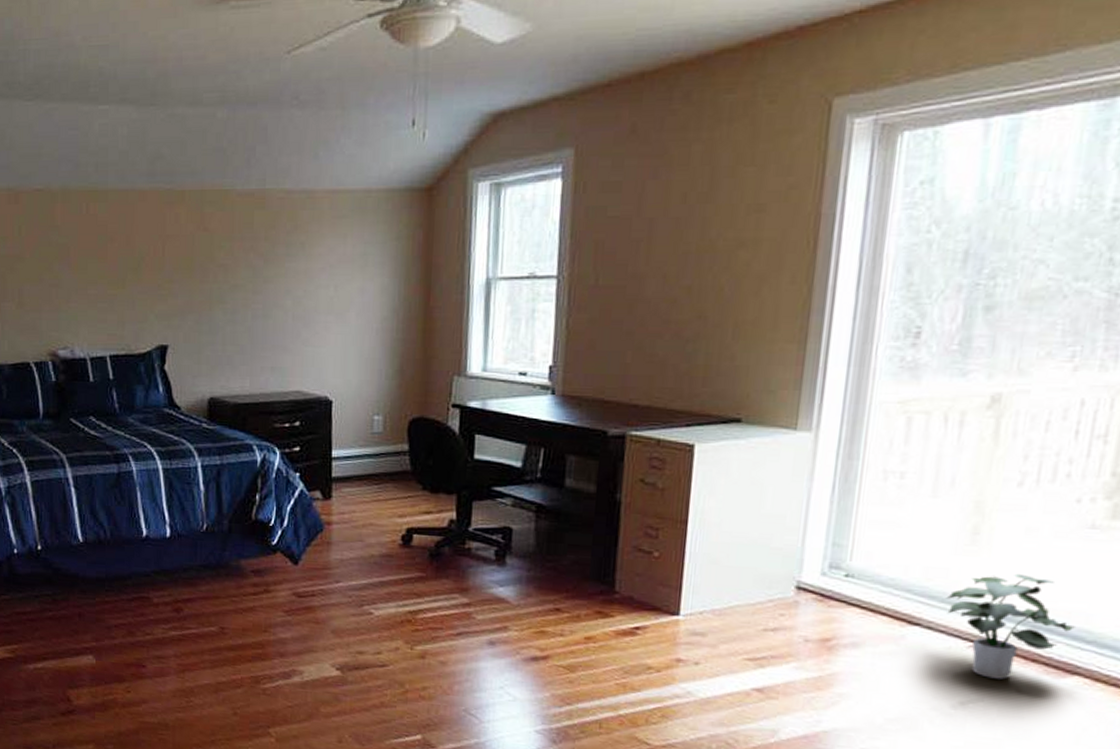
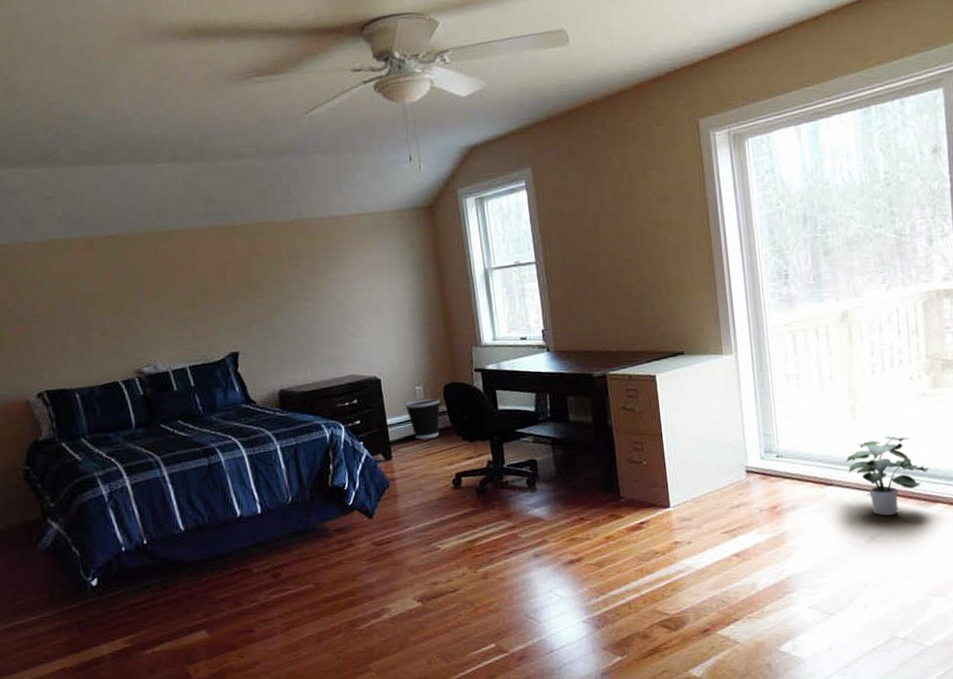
wastebasket: none [356,432,403,482] -> present [404,398,441,440]

